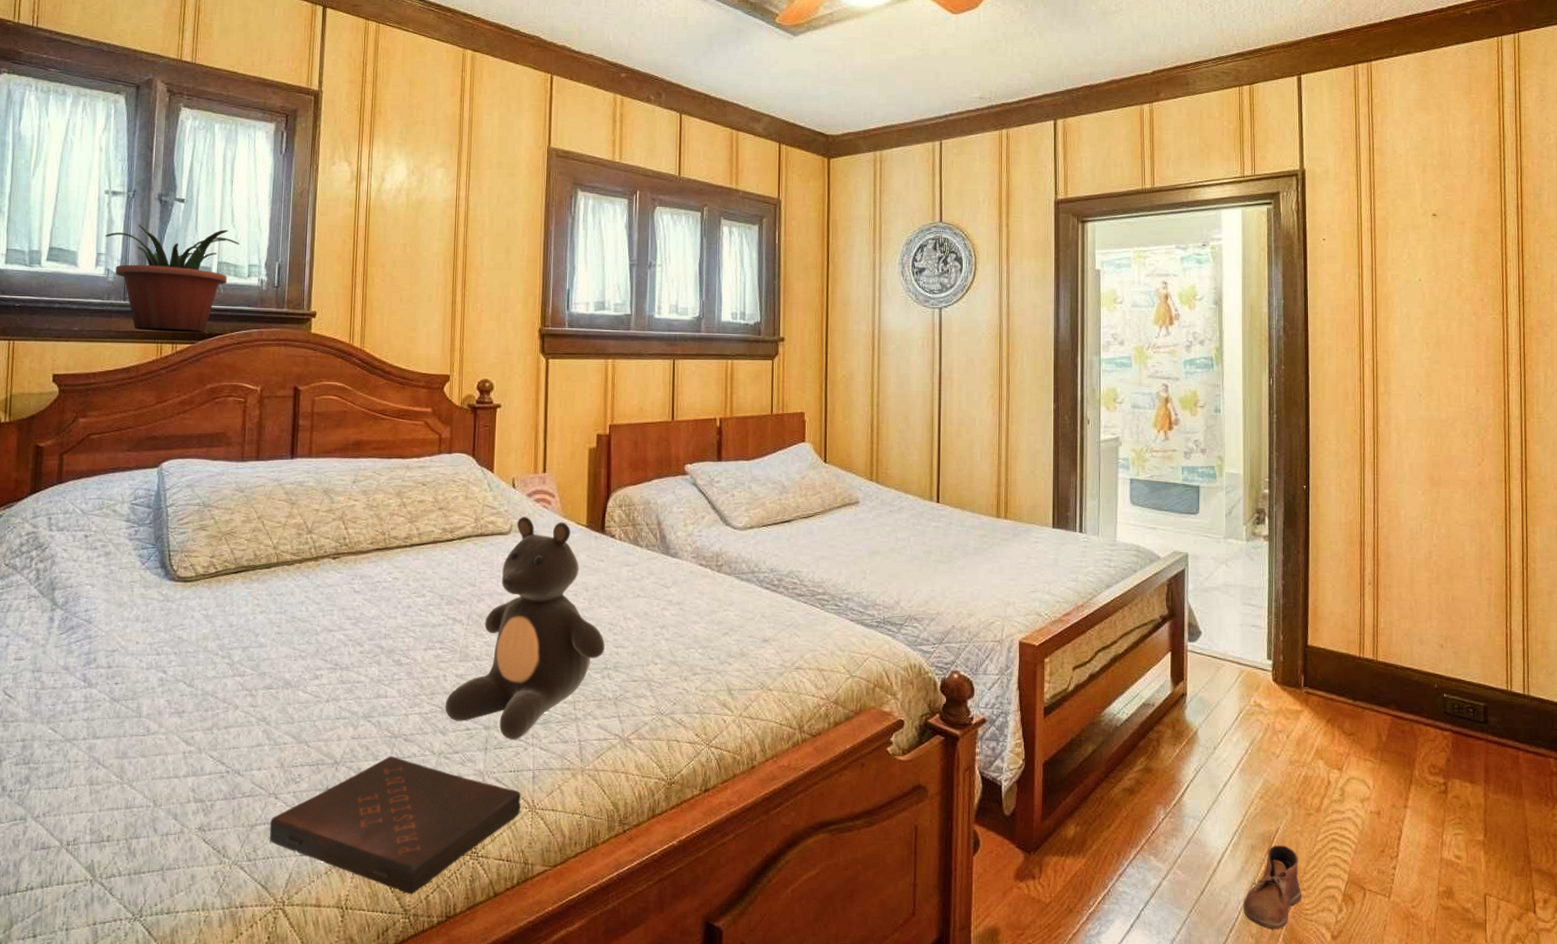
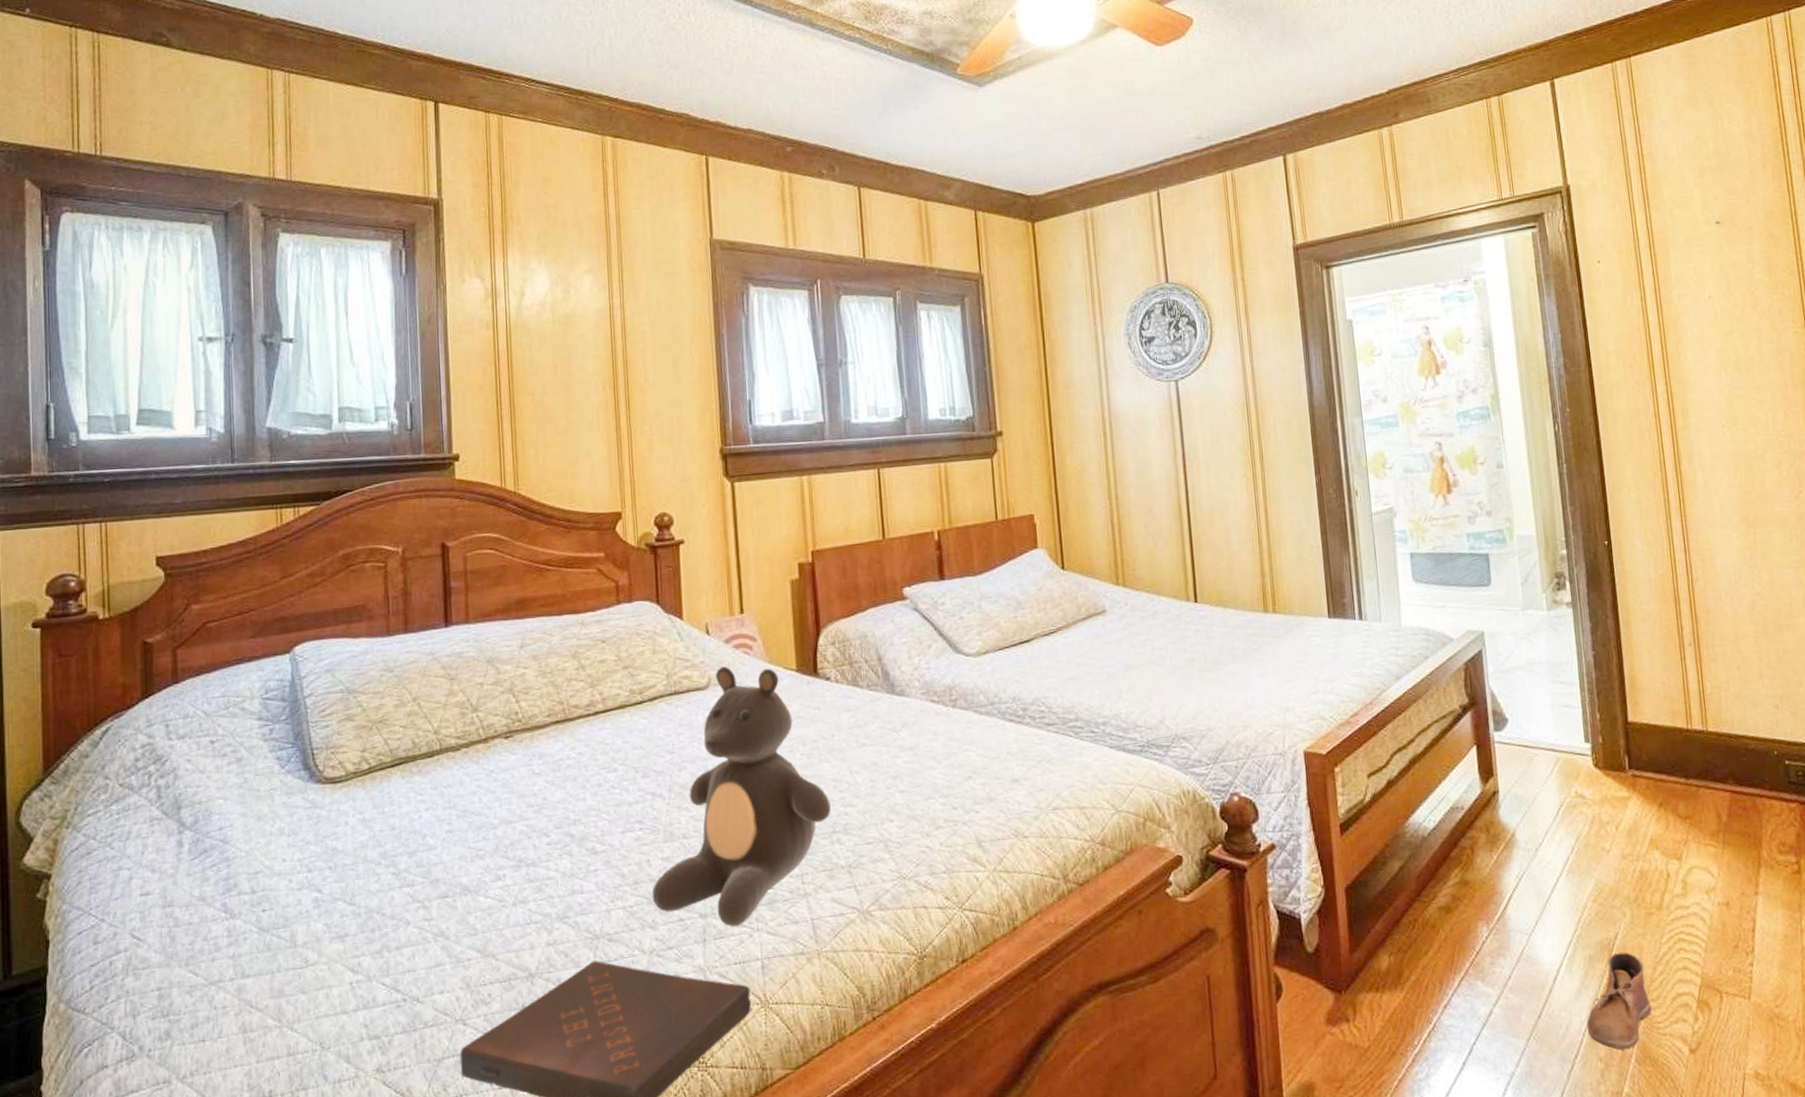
potted plant: present [105,224,239,333] -> none [203,369,362,496]

